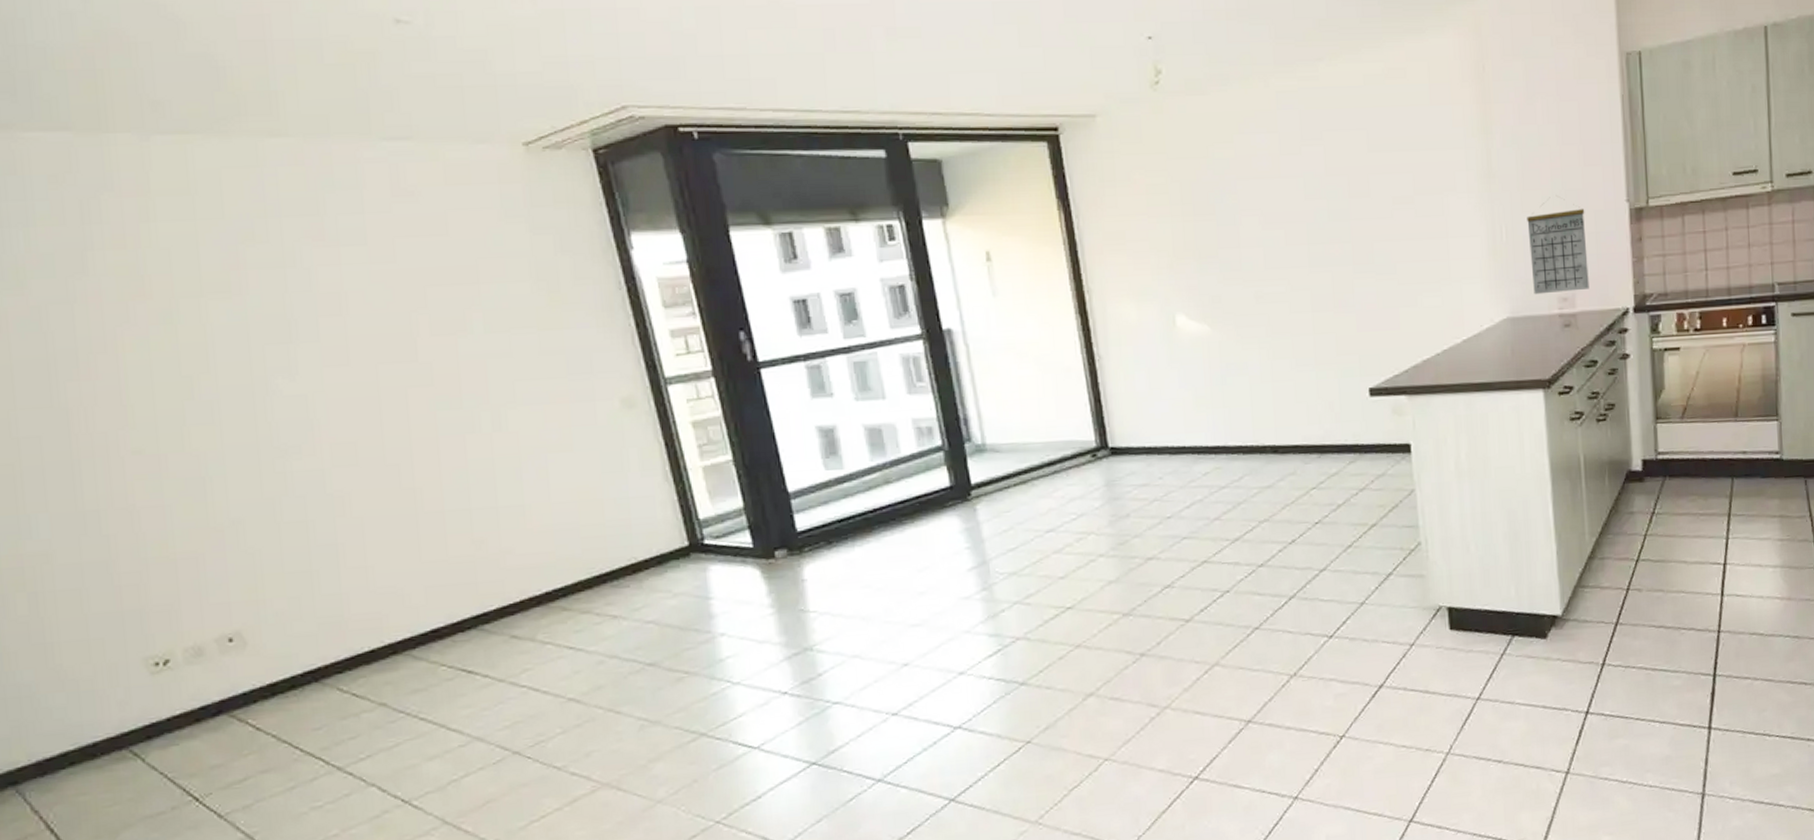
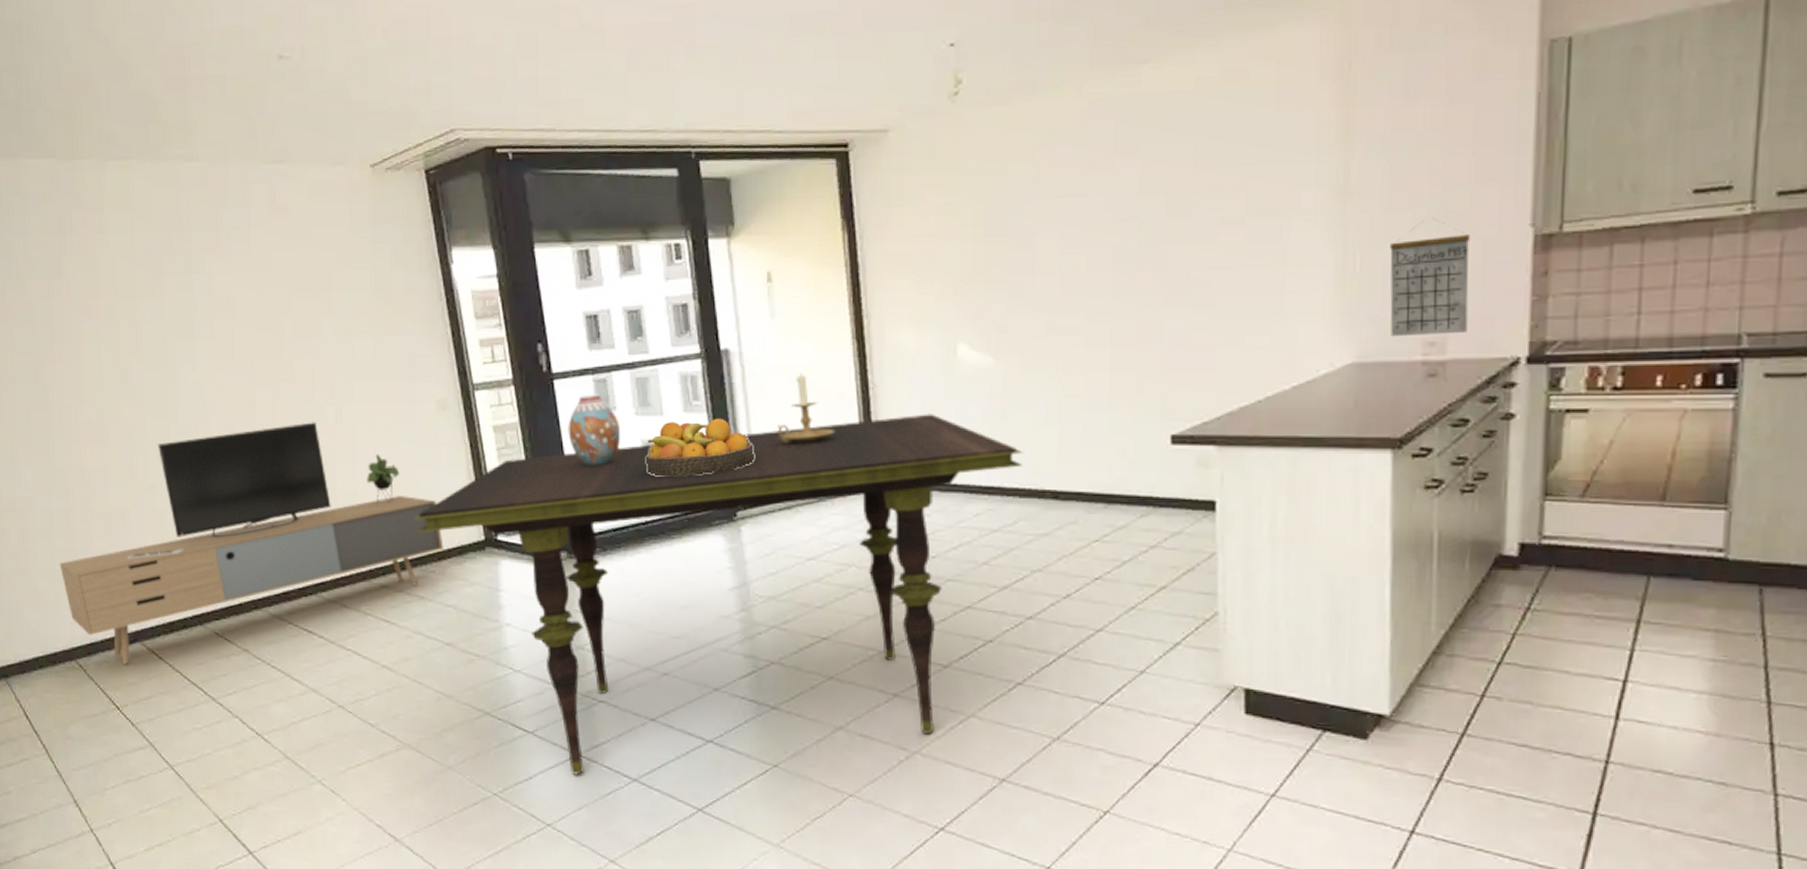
media console: none [96,431,639,743] -> present [59,422,444,664]
dining table: none [598,381,1244,786] -> present [412,414,1023,775]
vase: none [779,381,841,457] -> present [568,394,621,466]
fruit bowl: none [870,398,985,461] -> present [646,418,754,477]
candle holder: none [1006,349,1064,419] -> present [777,373,834,444]

